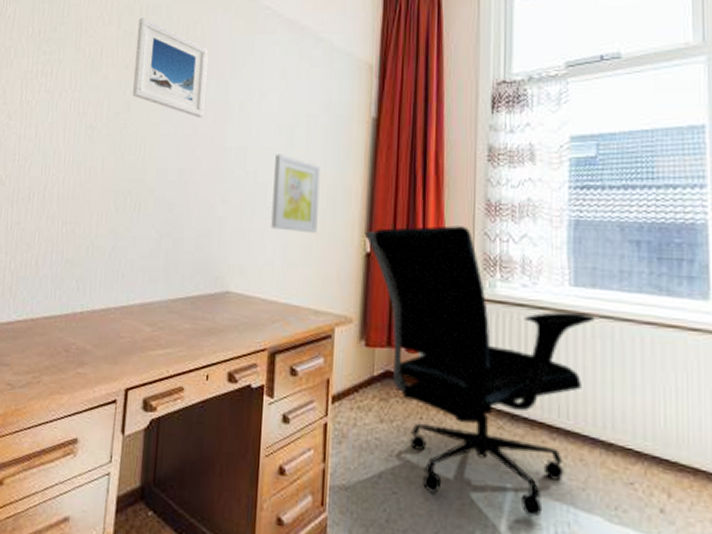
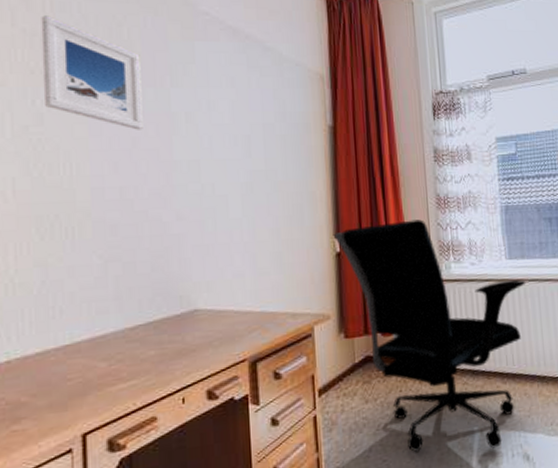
wall art: present [271,154,320,234] -> none [232,164,286,241]

